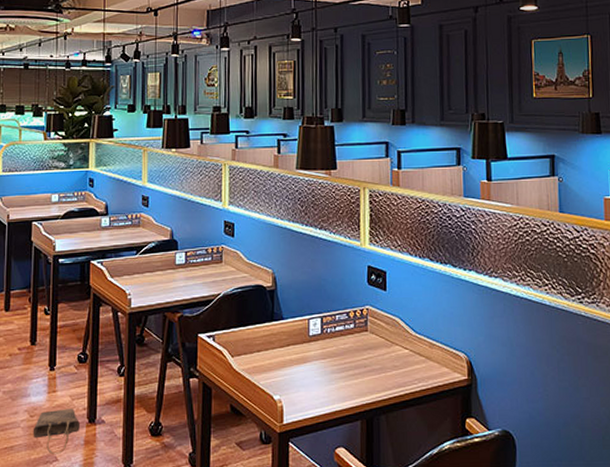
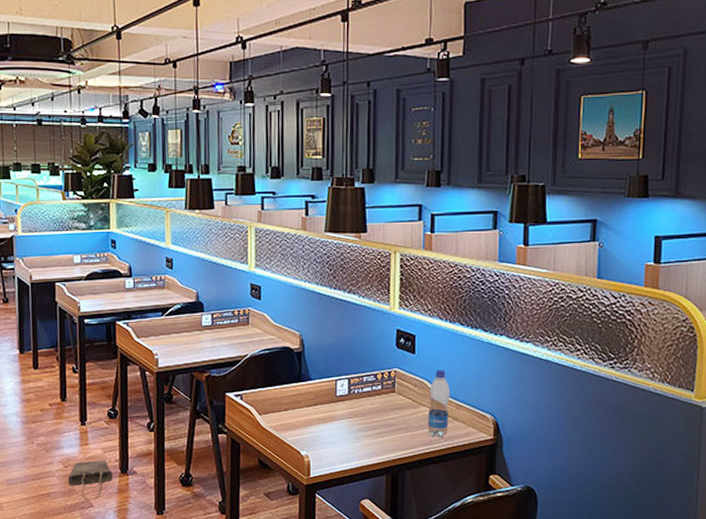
bottle: none [401,306,423,378] -> present [427,369,450,437]

